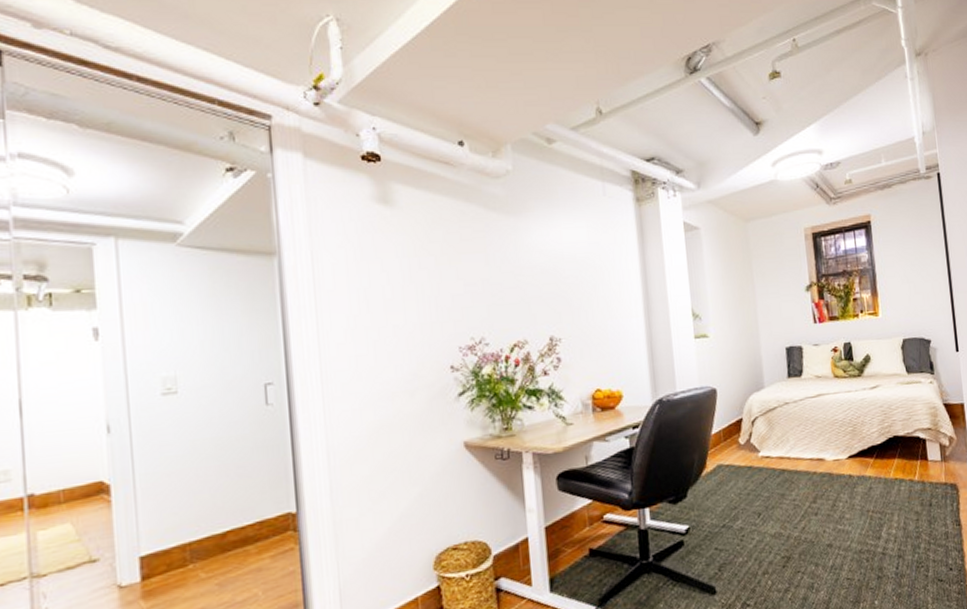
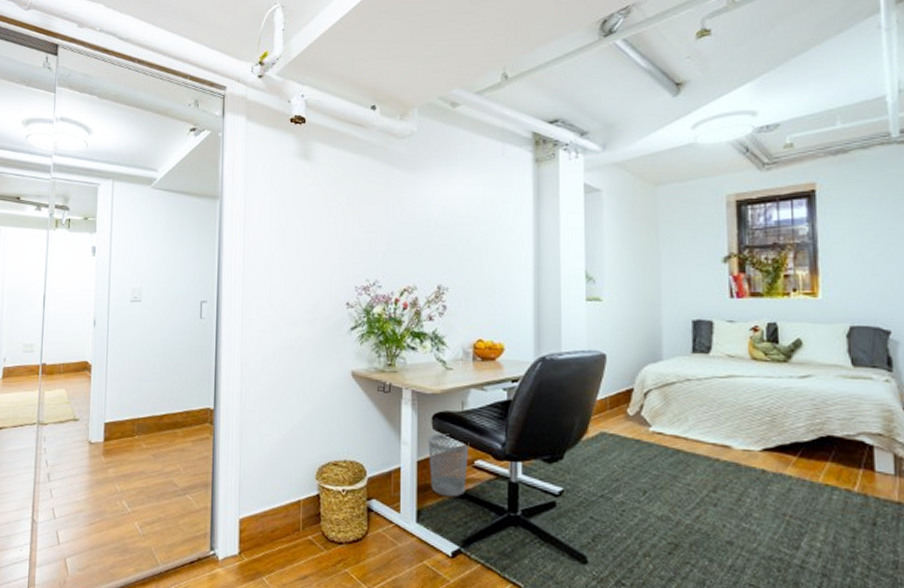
wastebasket: none [554,492,597,559] -> present [428,433,470,497]

